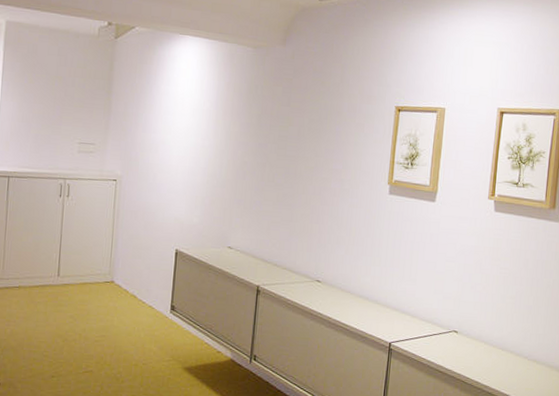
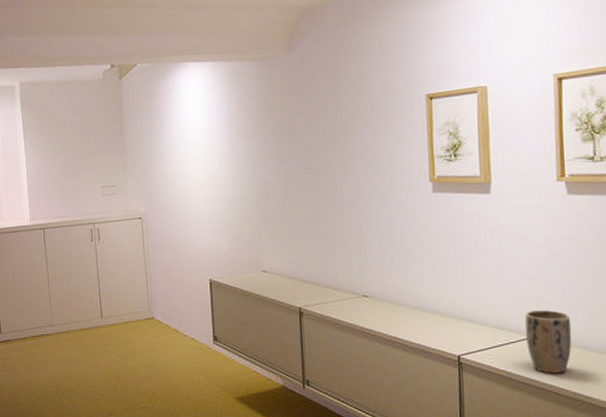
plant pot: none [446,308,483,365] -> present [525,310,572,374]

